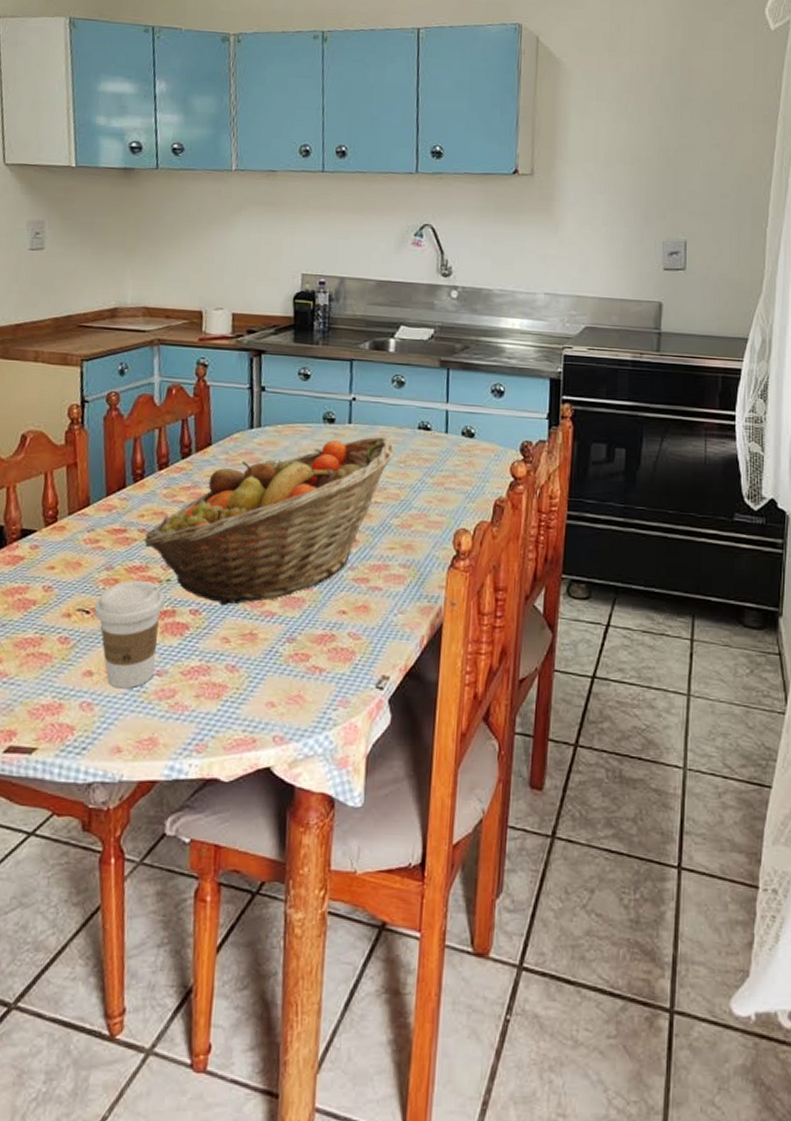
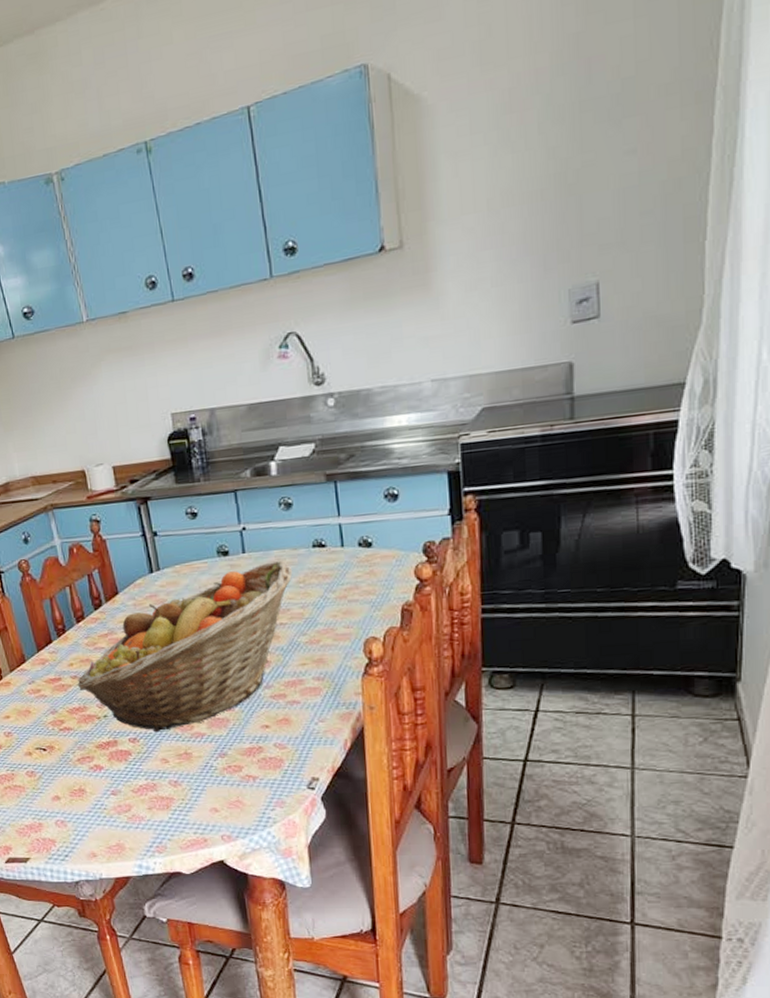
coffee cup: present [94,581,165,689] -> none [49,719,109,808]

